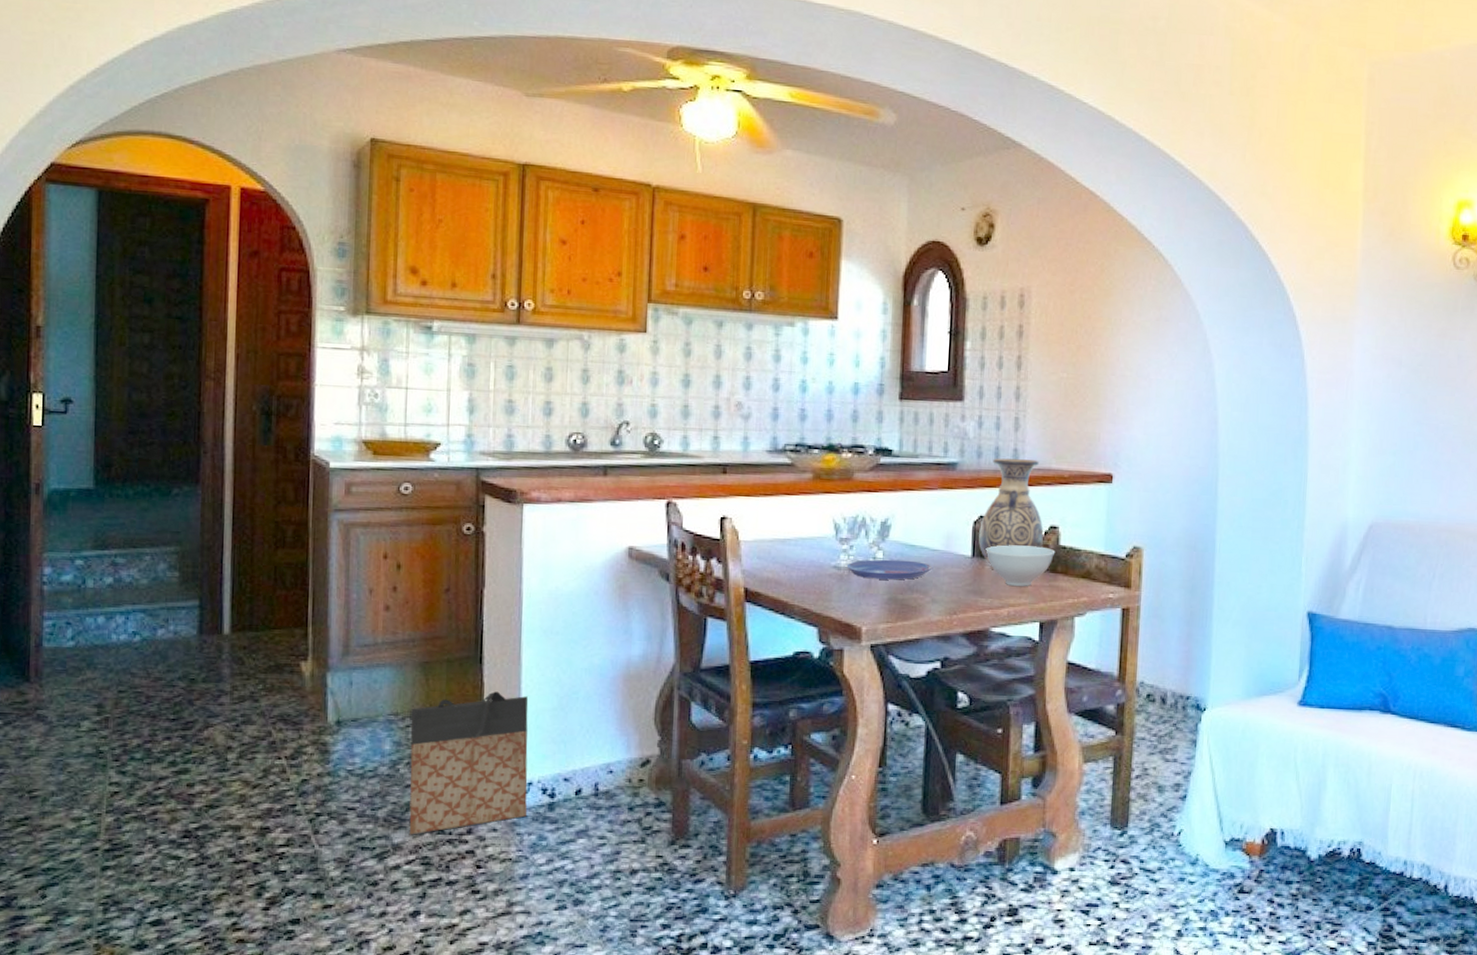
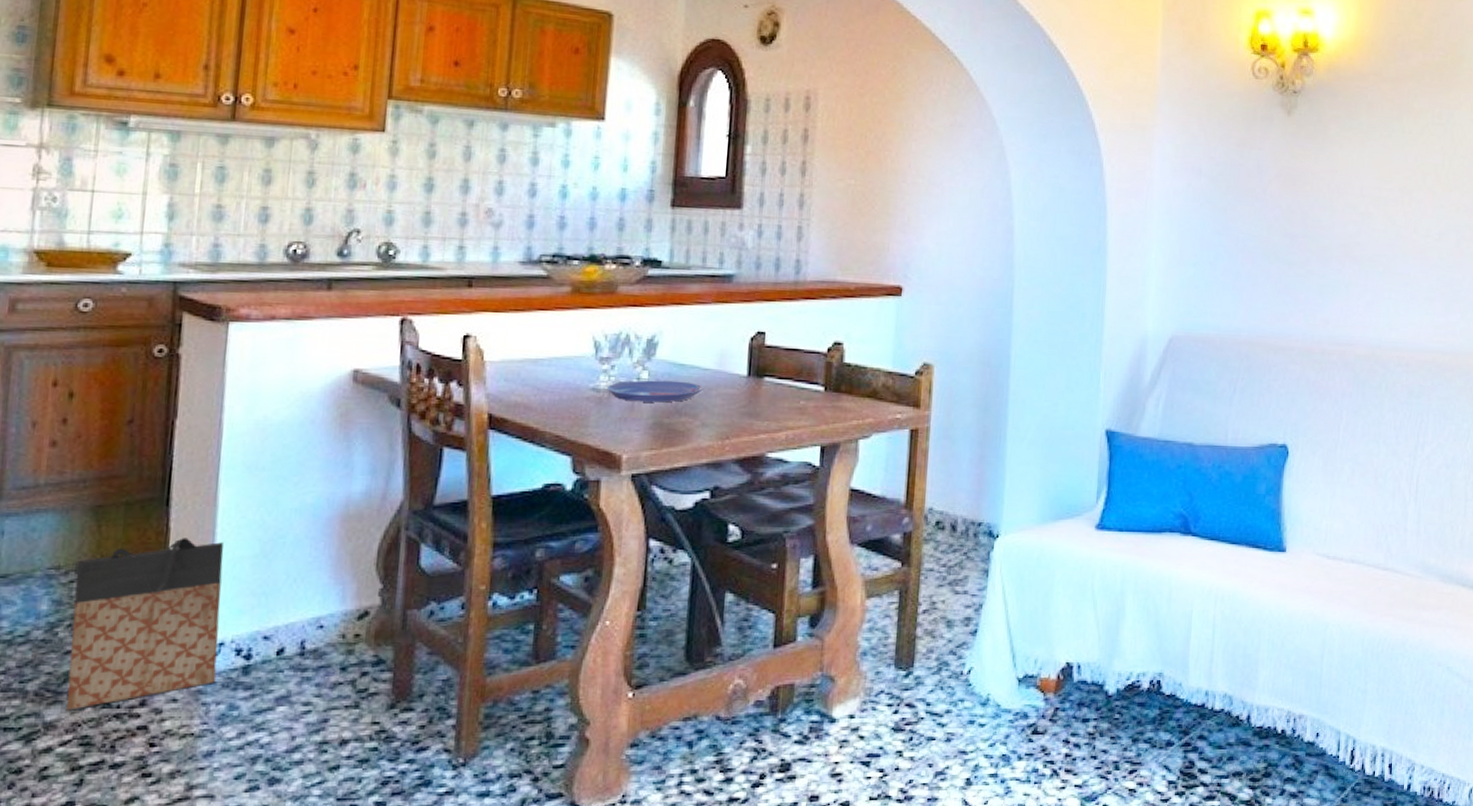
vase: present [979,458,1044,569] -> none [755,269,827,389]
bowl: present [985,544,1056,587] -> none [763,362,839,408]

